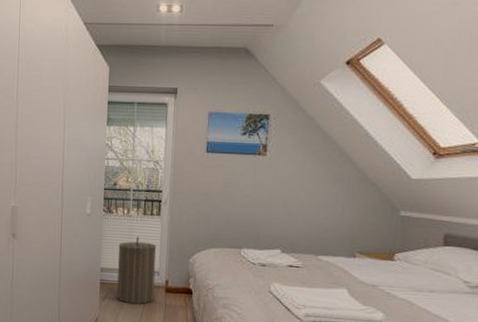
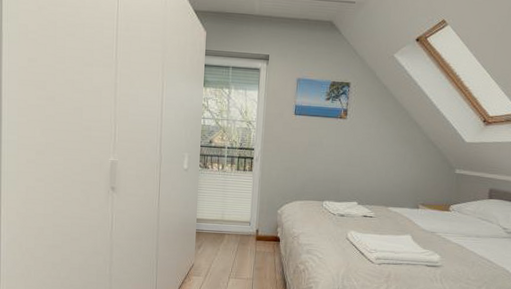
laundry hamper: present [117,236,157,304] -> none [212,190,249,251]

